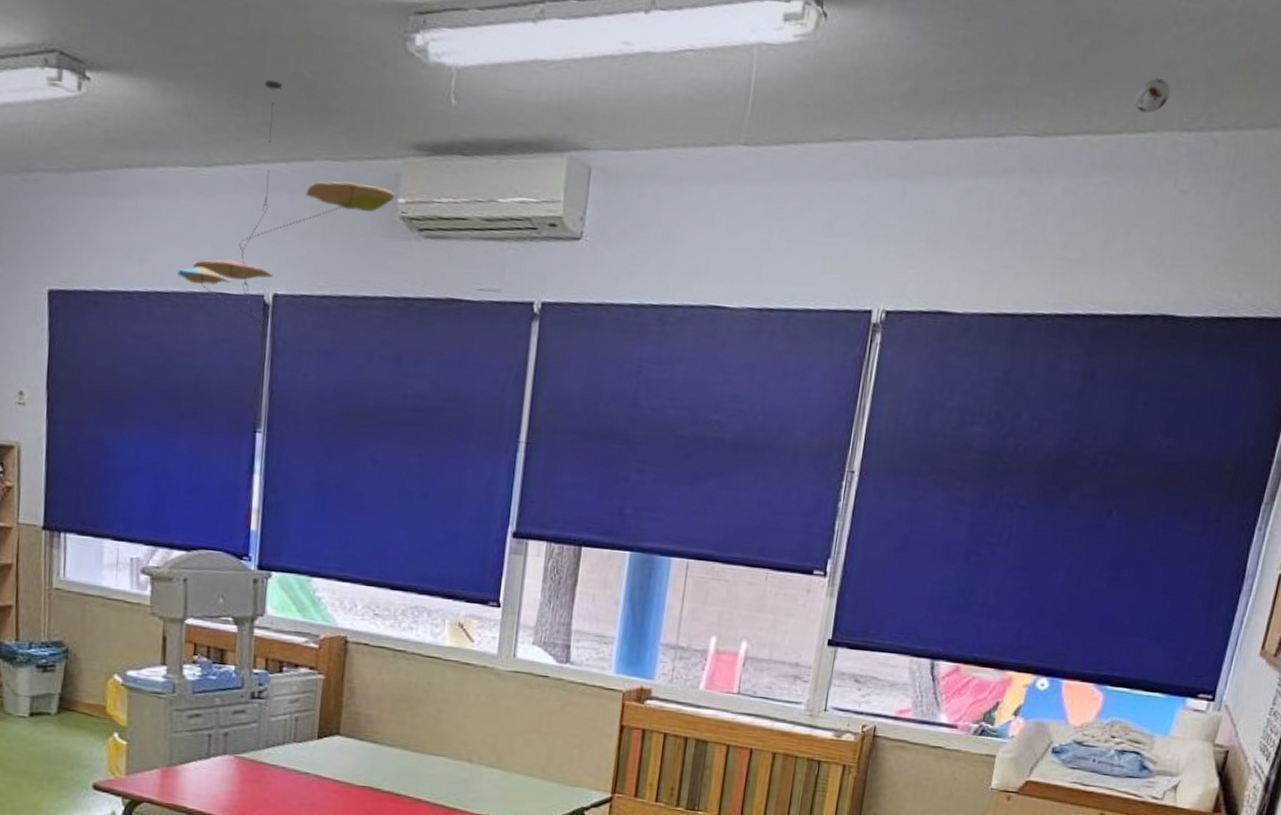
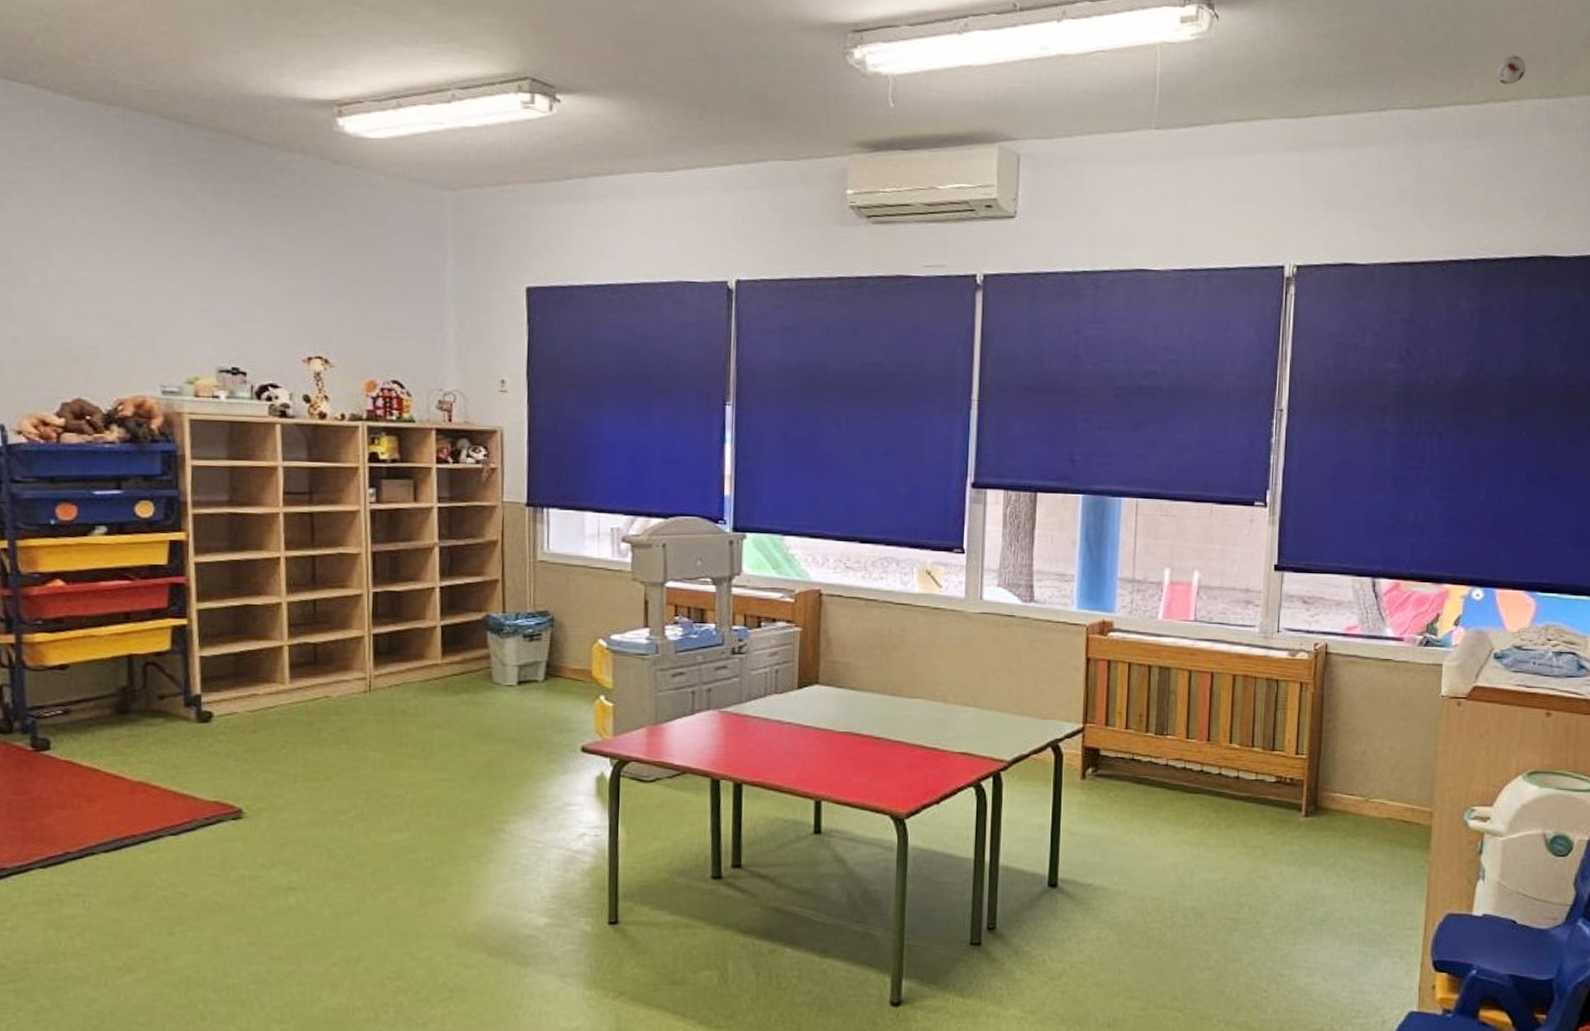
ceiling mobile: present [178,79,395,335] -> none [646,93,844,317]

